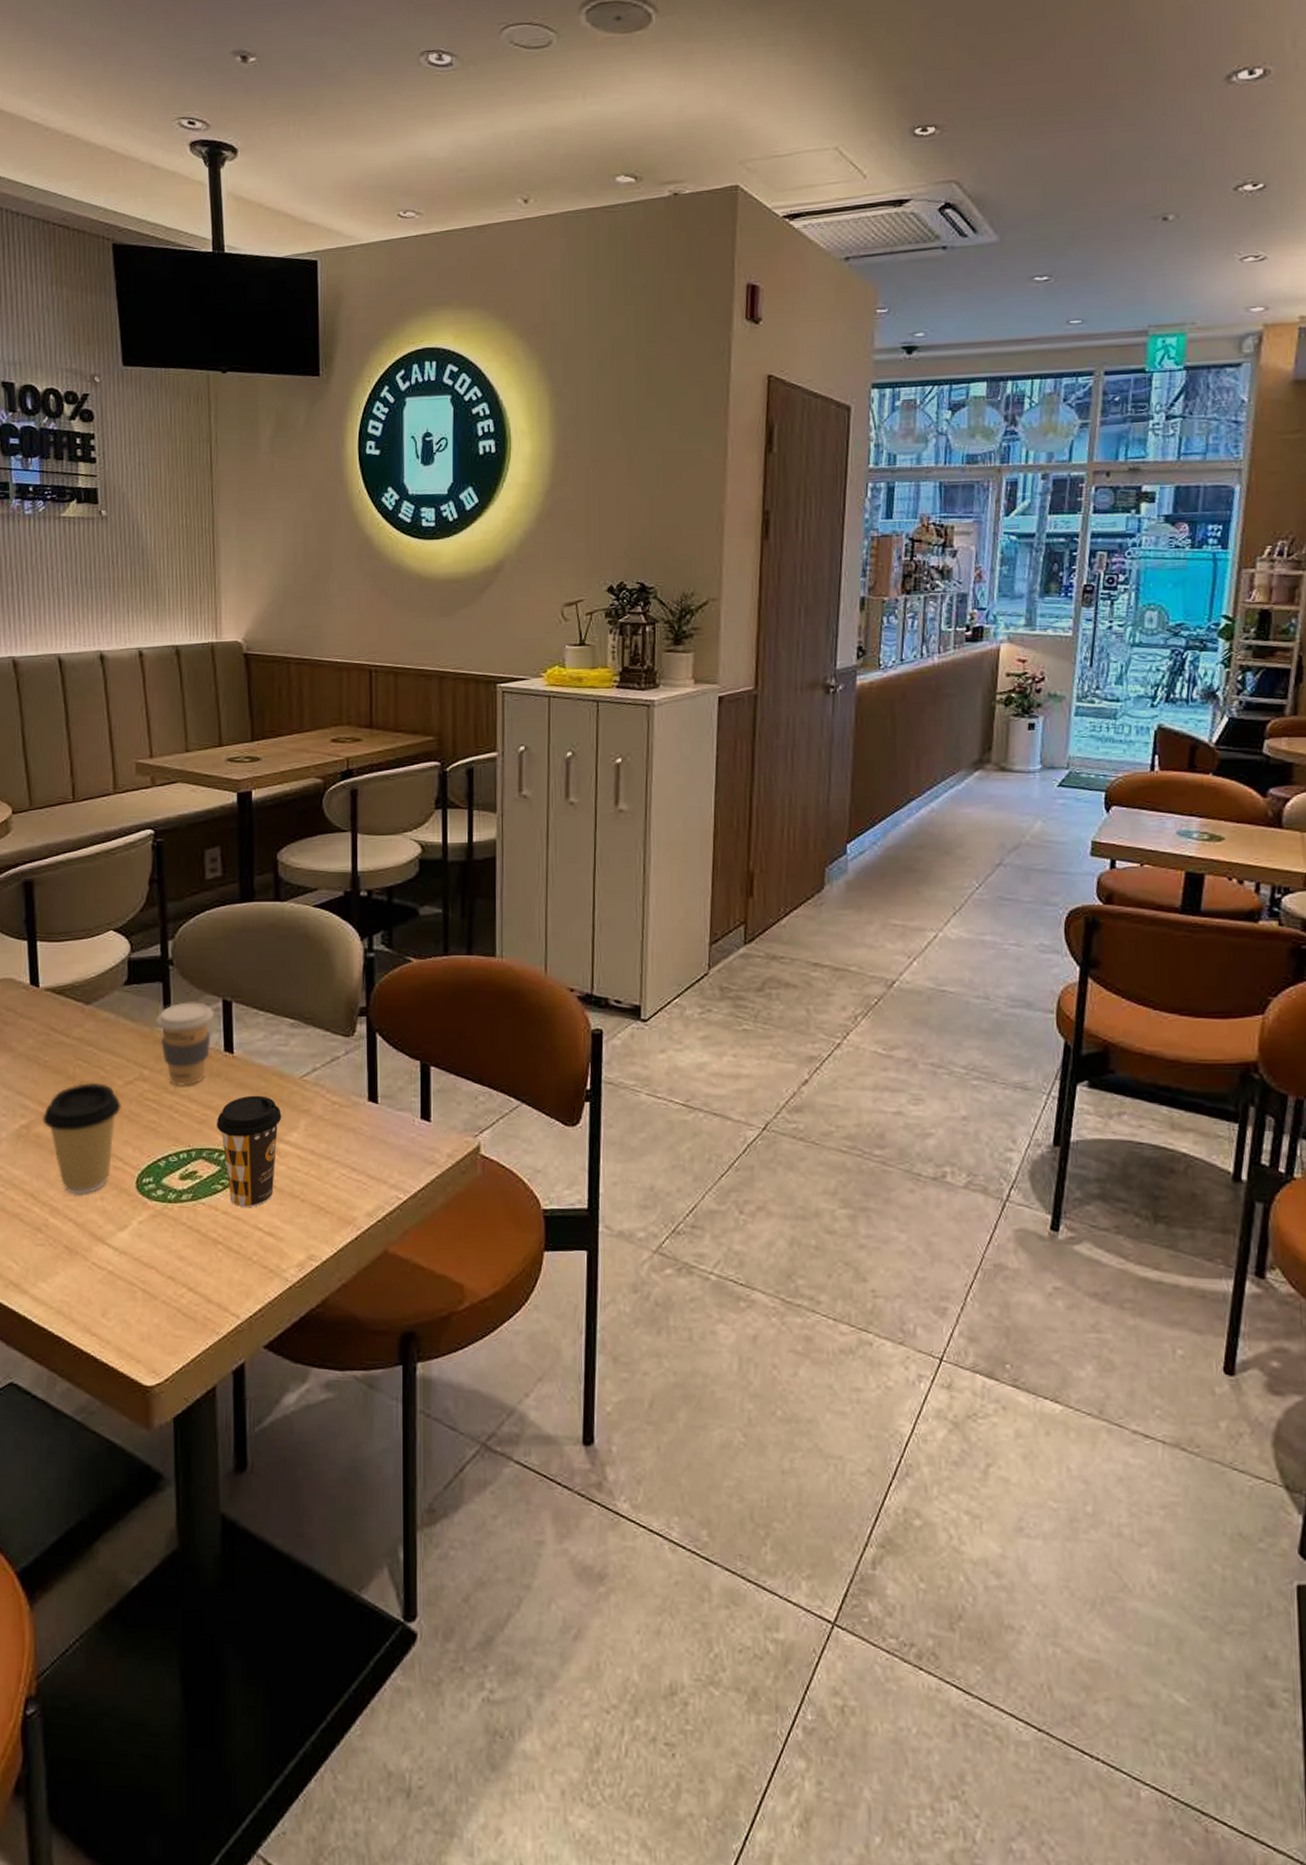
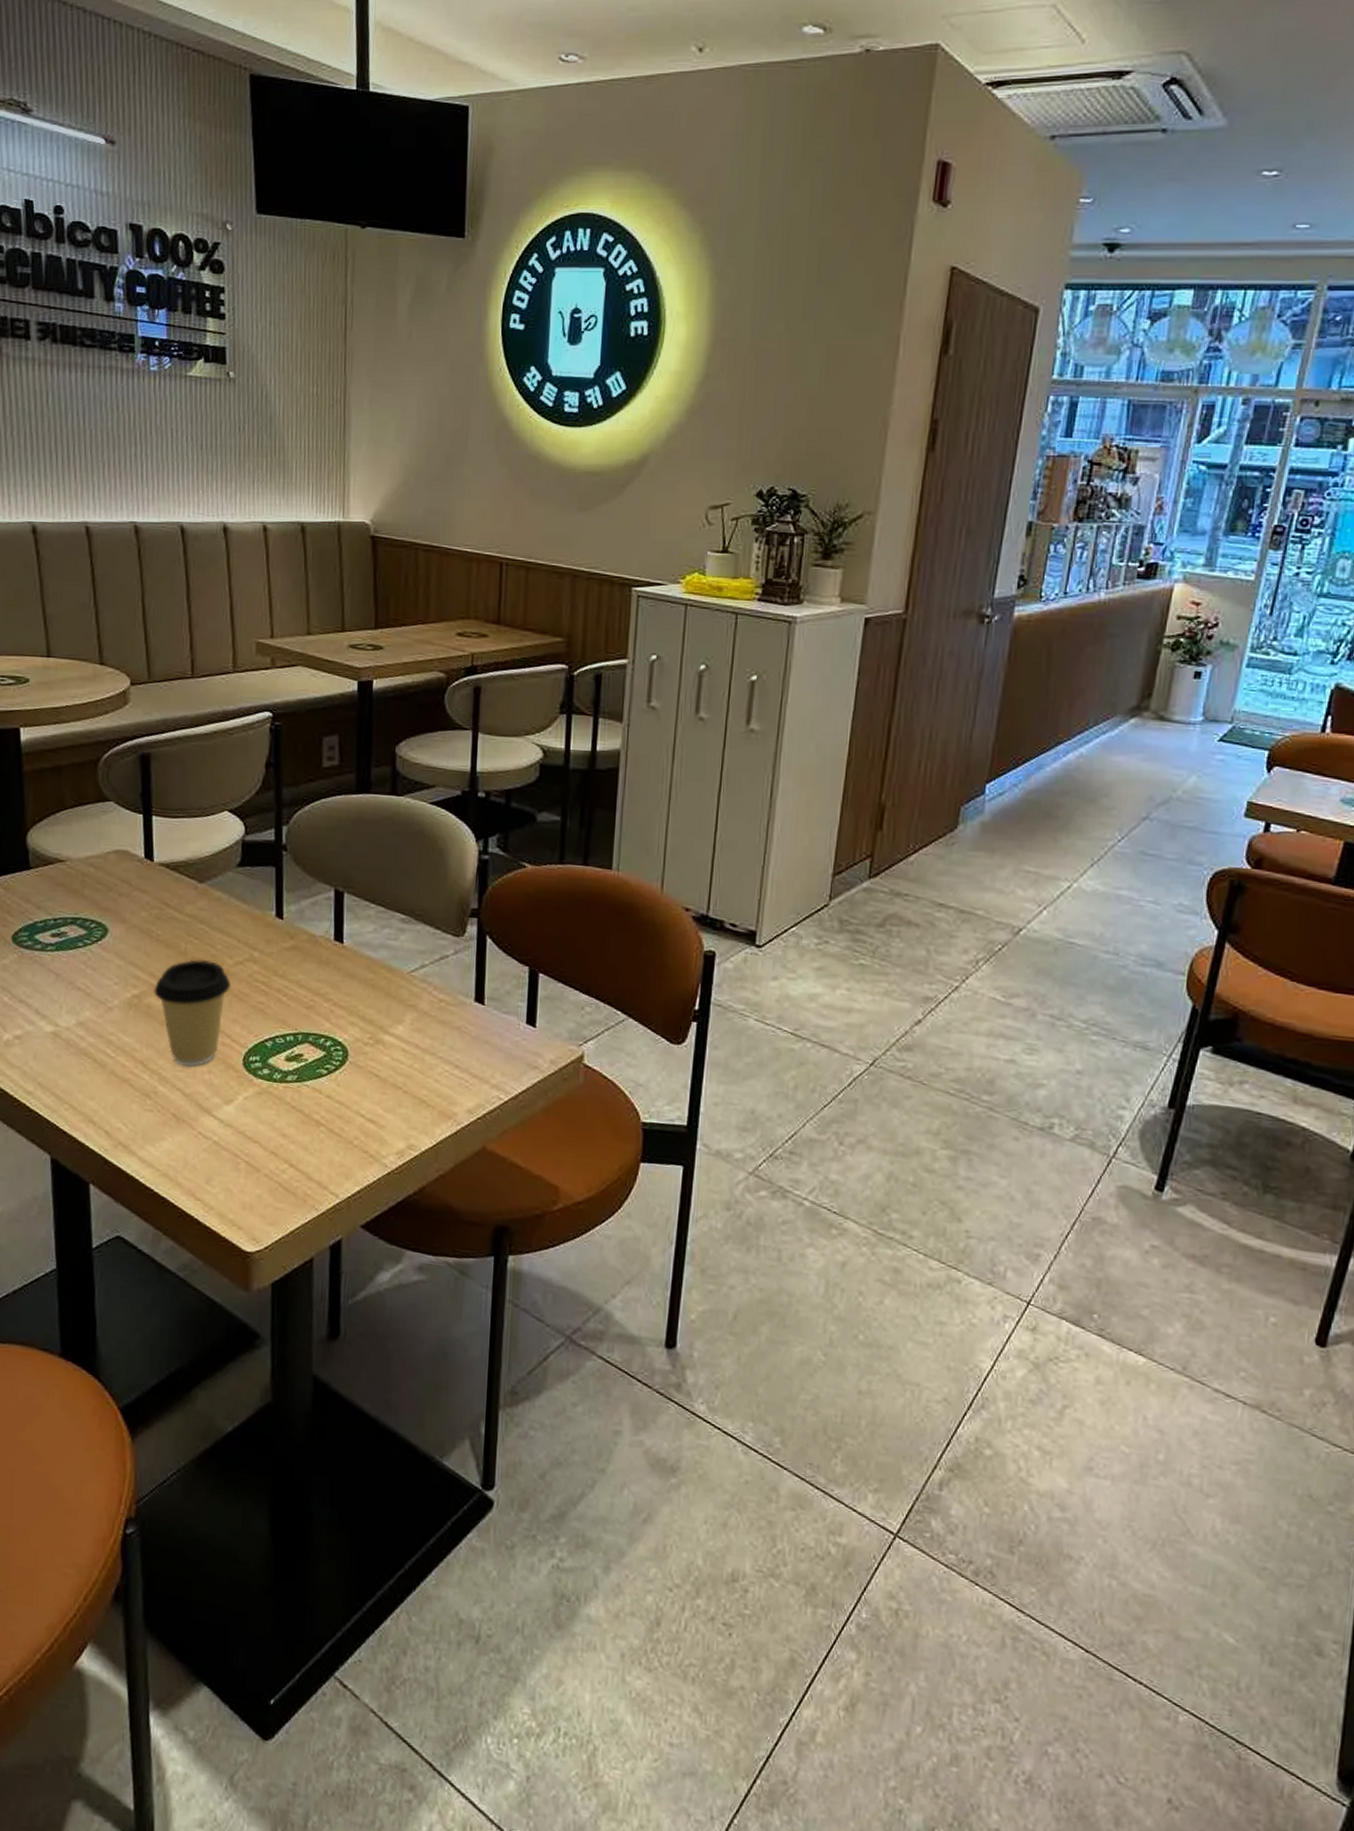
coffee cup: present [156,1002,214,1086] -> none [268,888,325,972]
coffee cup: present [216,1095,282,1208] -> none [323,985,388,1094]

